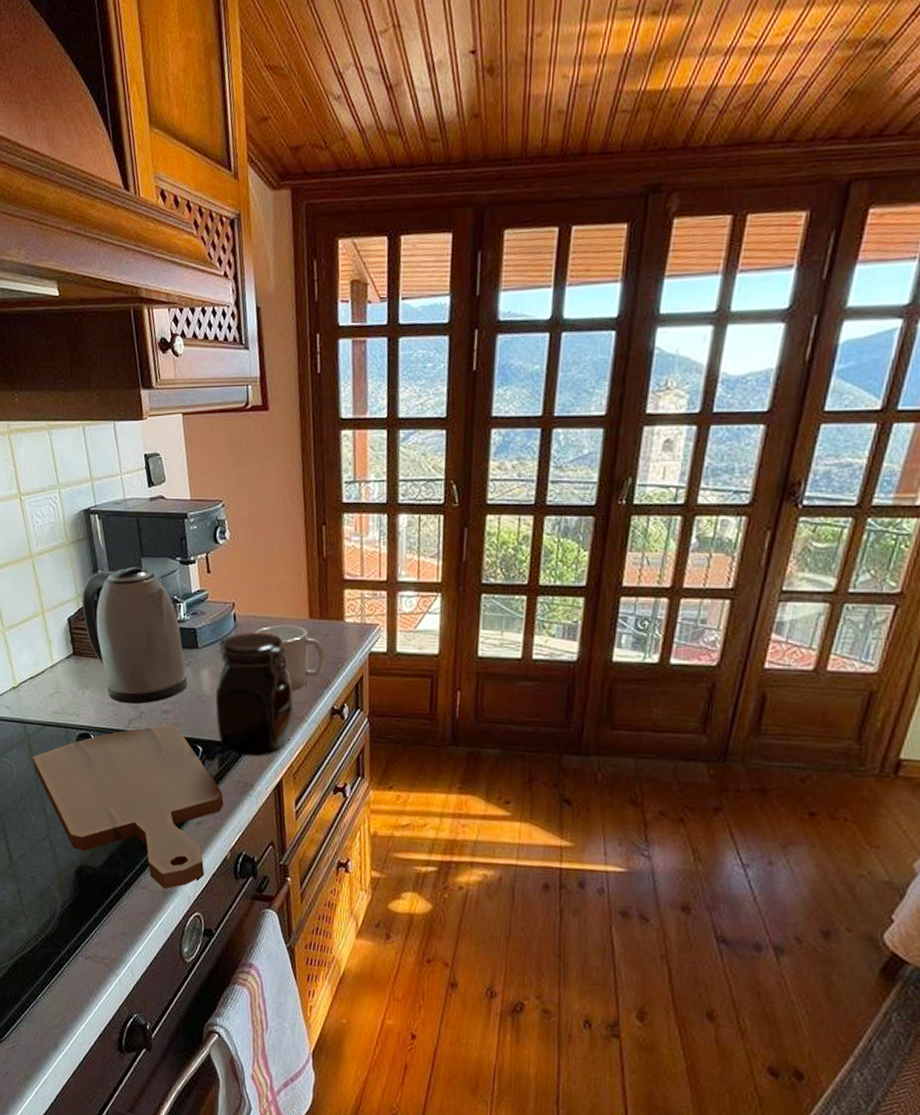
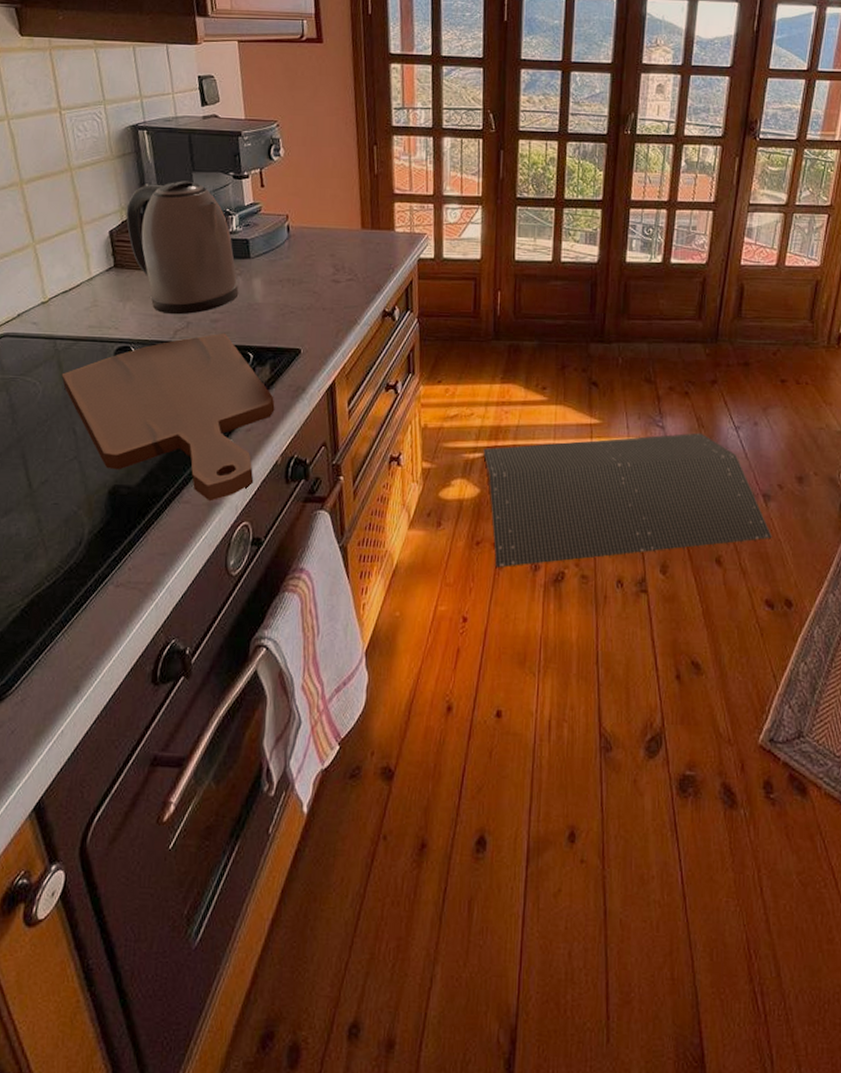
jar: present [215,632,294,757] -> none [267,242,347,361]
mug: present [255,624,325,692] -> none [308,235,377,297]
floor mat: none [436,862,783,1001] -> present [483,433,772,569]

